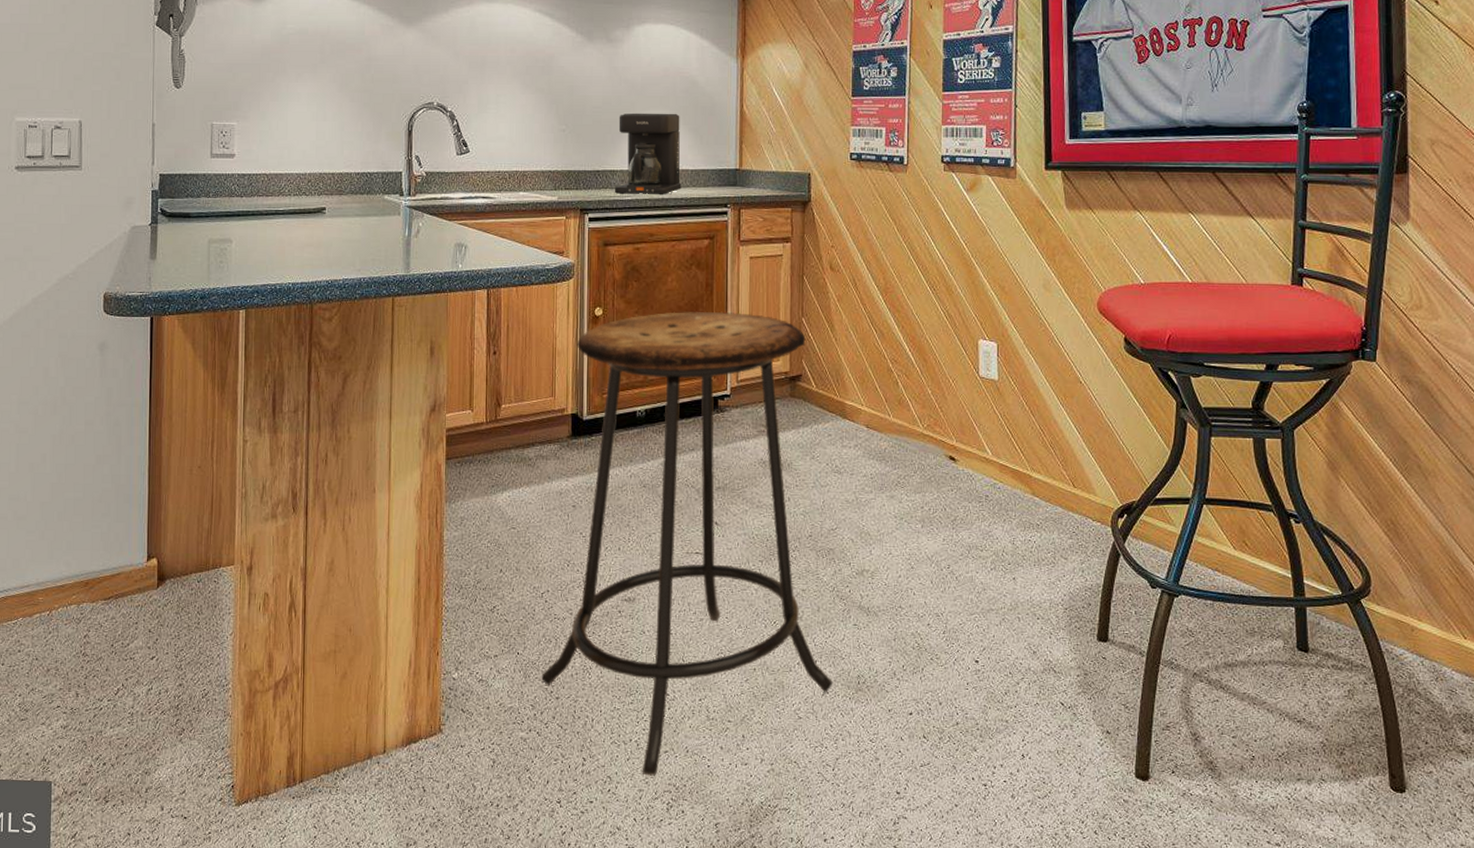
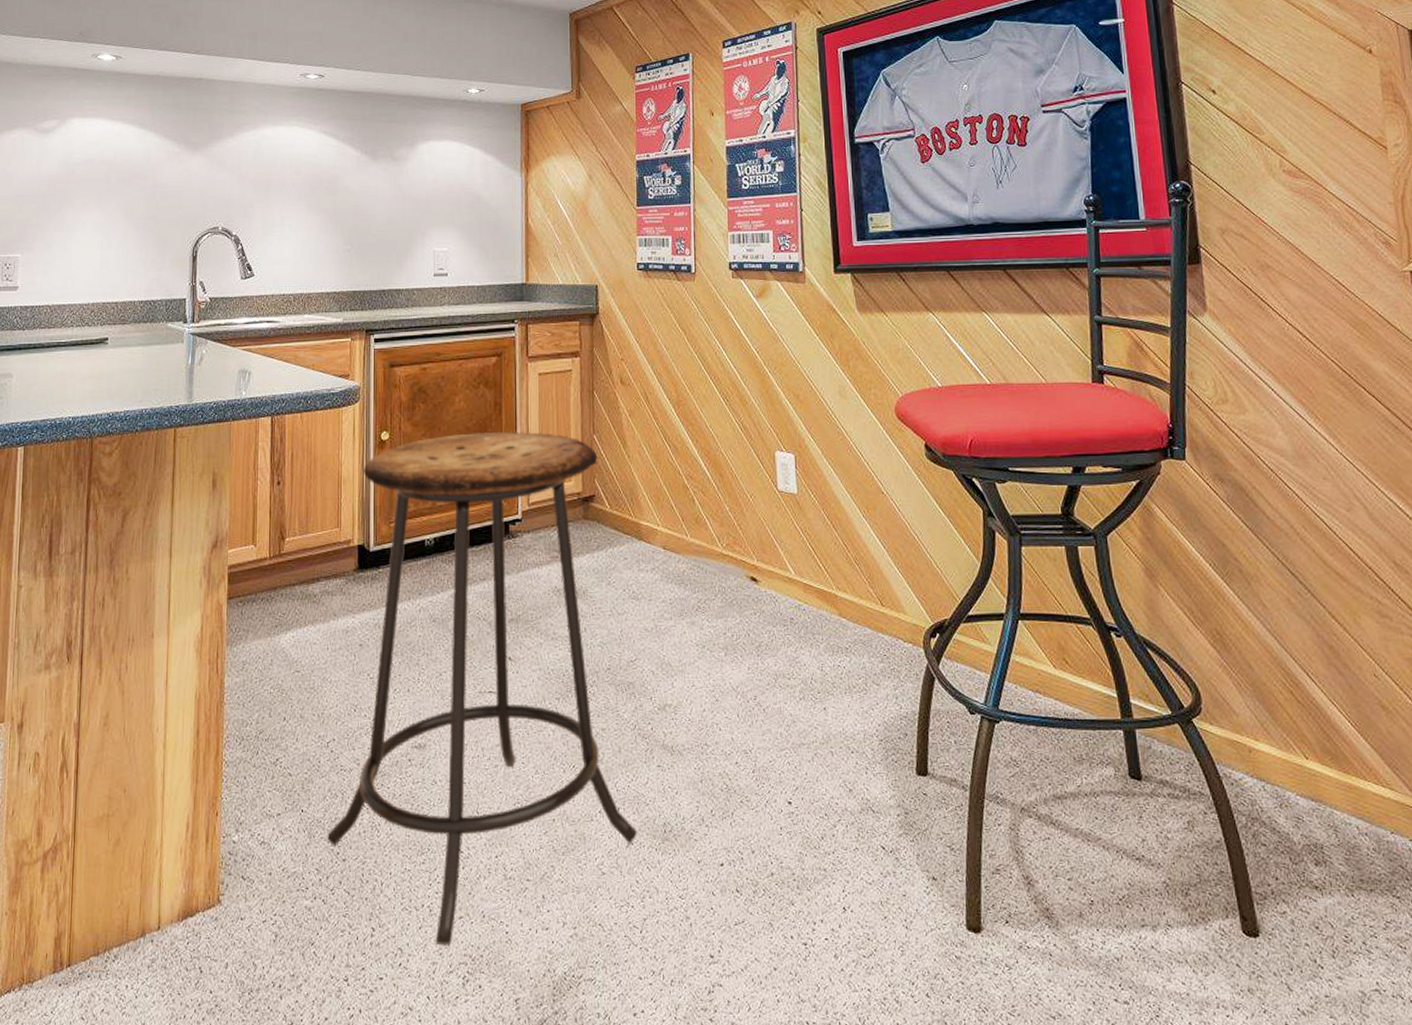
coffee maker: present [614,113,682,196] -> none [400,229,468,314]

